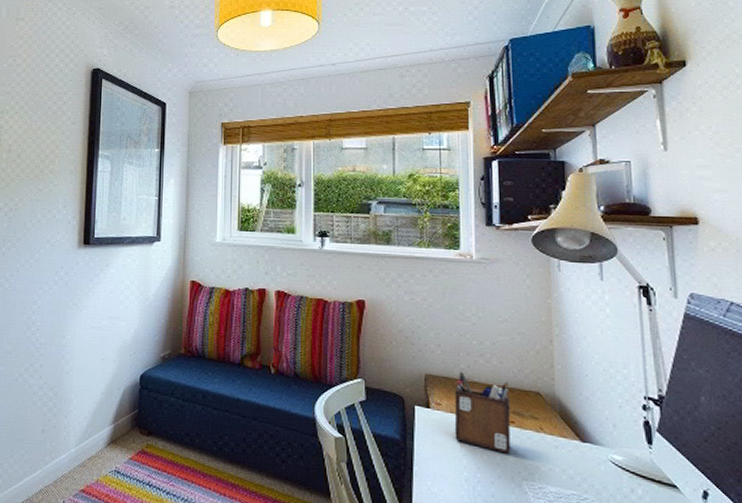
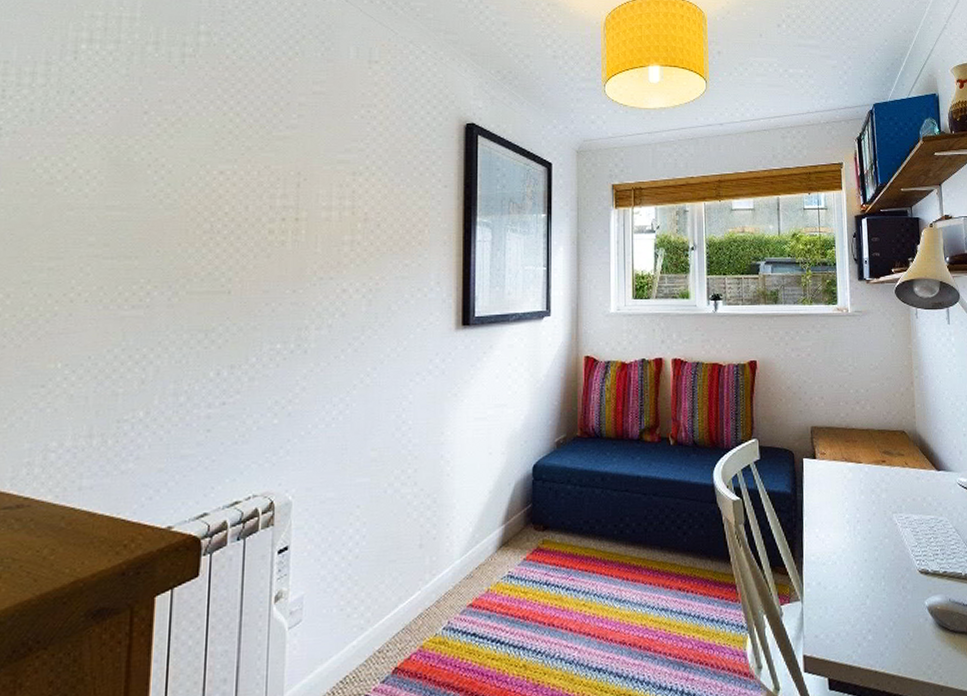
desk organizer: present [454,371,511,454] -> none [836,419,883,492]

